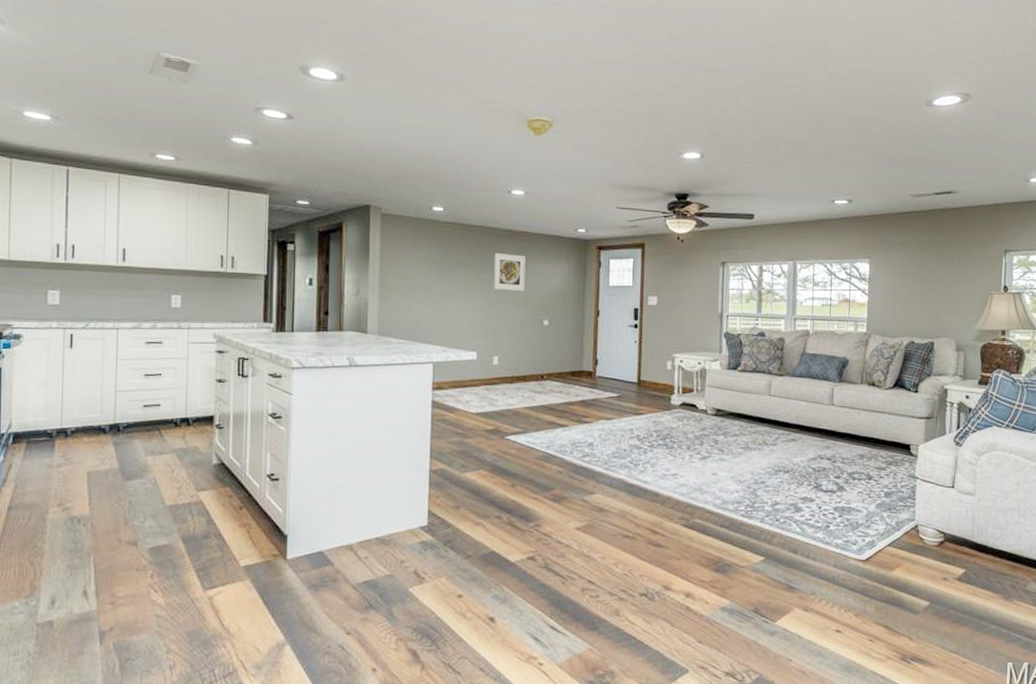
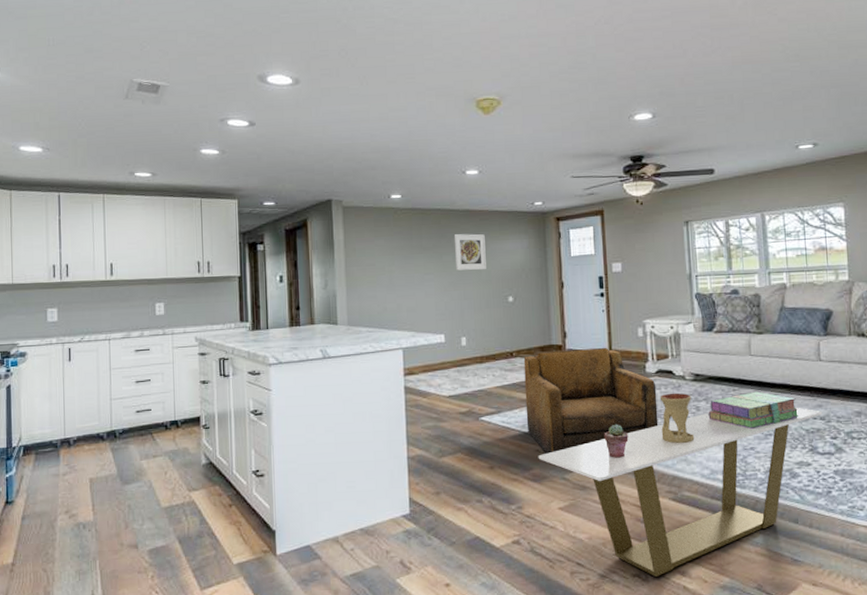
armchair: none [551,377,679,476] -> present [523,347,659,454]
coffee table: none [559,447,830,598] -> present [538,408,823,578]
potted succulent: none [625,451,649,484] -> present [604,424,629,458]
oil burner: none [680,425,711,474] -> present [659,392,695,444]
stack of books: none [725,429,809,464] -> present [708,391,799,429]

